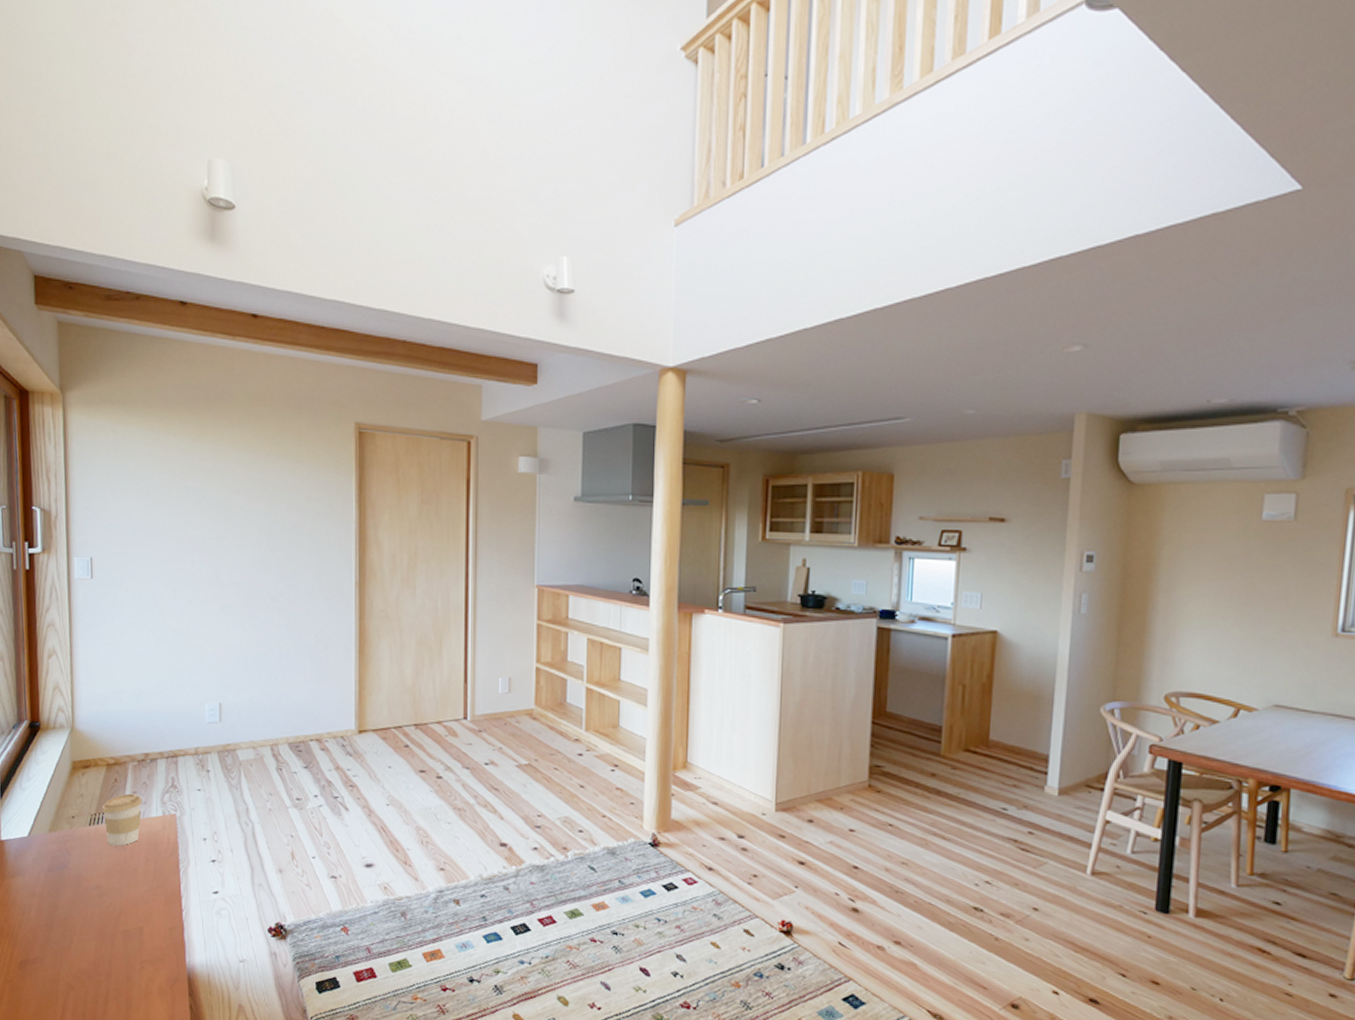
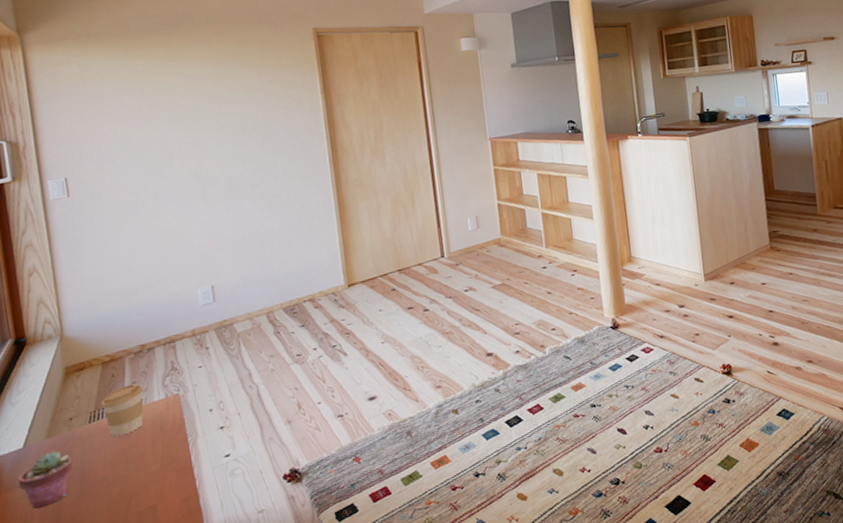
potted succulent: none [21,847,71,902] -> present [18,451,73,509]

